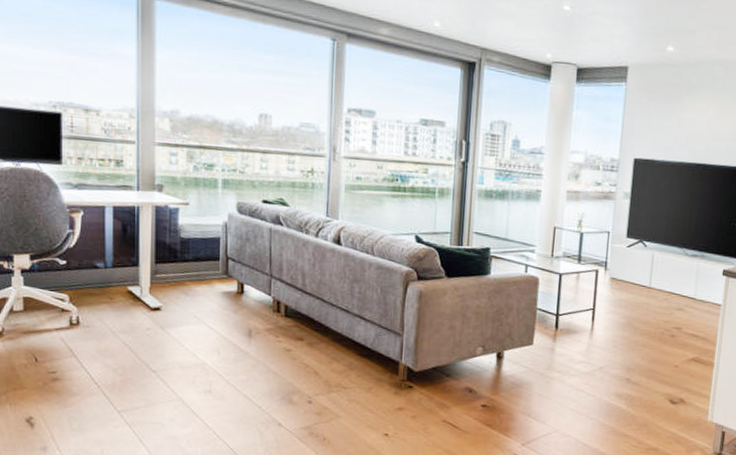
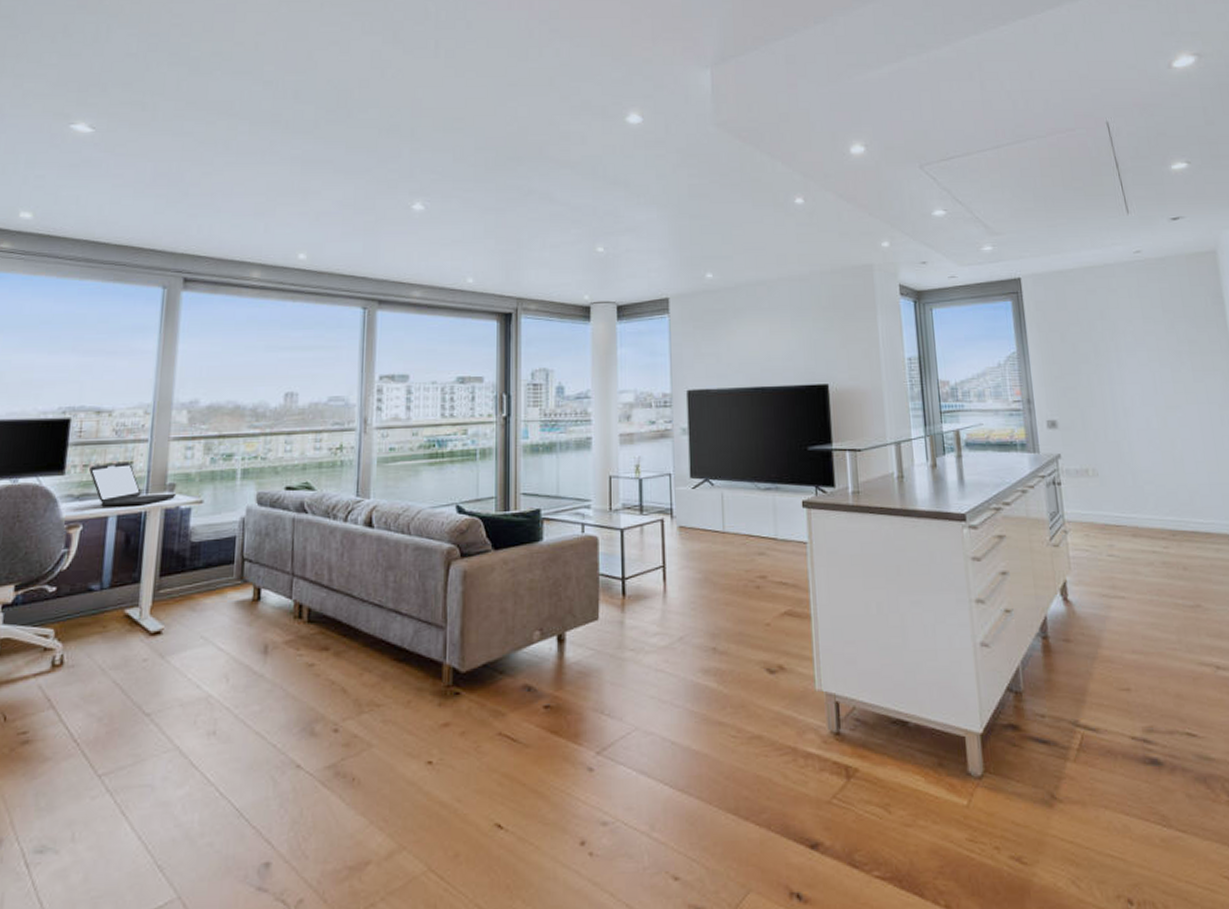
laptop: none [84,159,165,201] -> present [89,462,177,509]

